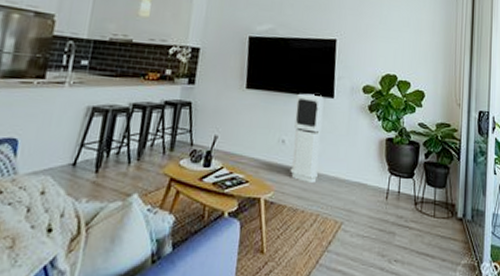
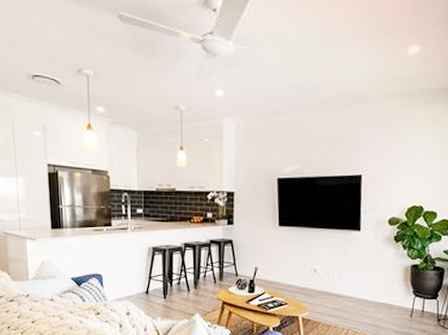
air purifier: present [290,93,324,183] -> none [323,228,351,304]

